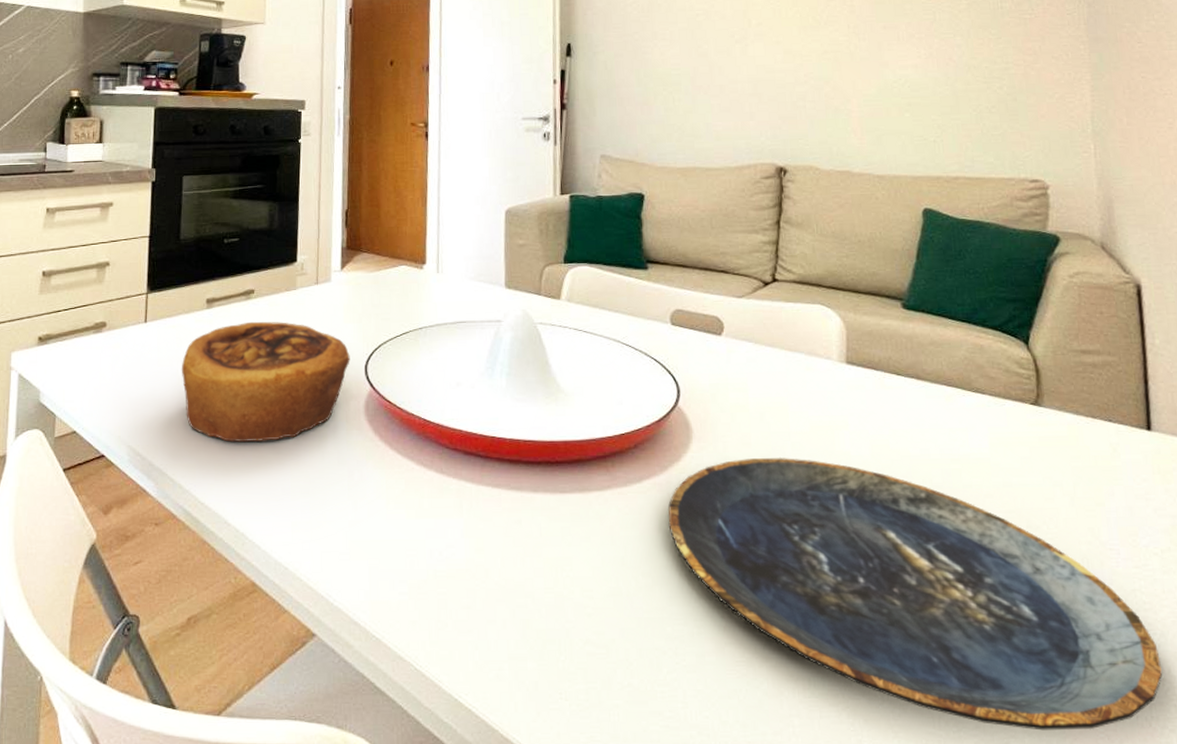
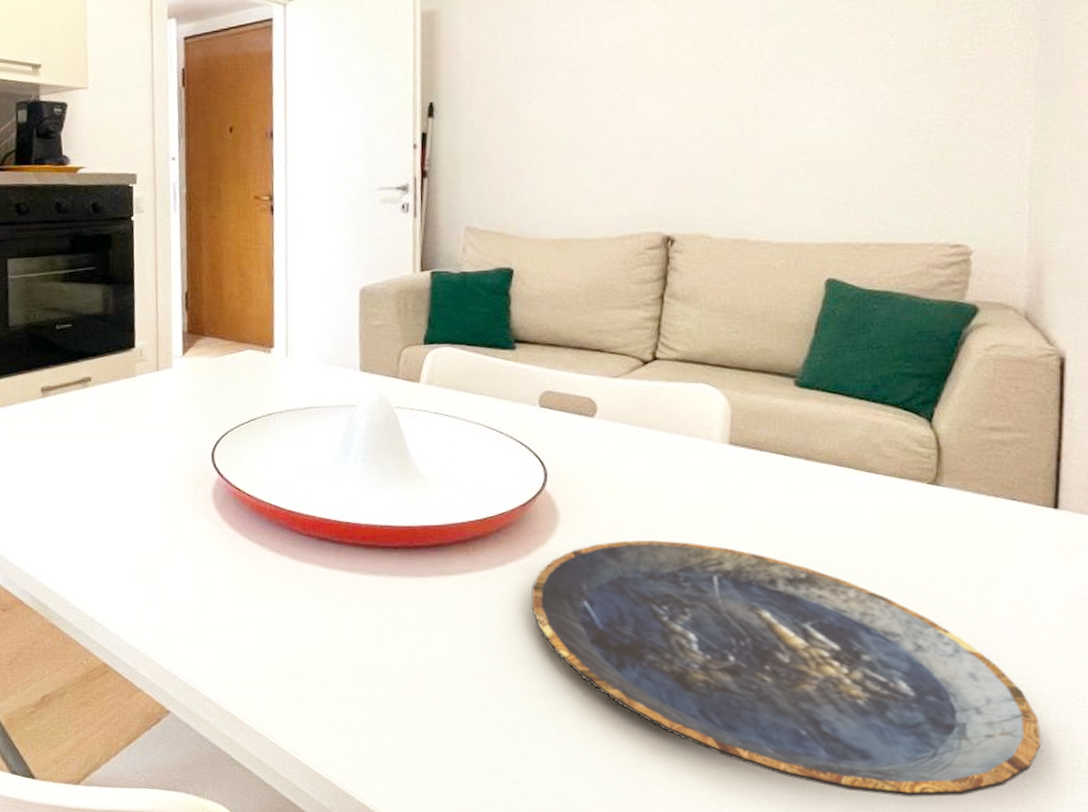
pastry: present [181,321,350,442] -> none [18,409,196,530]

